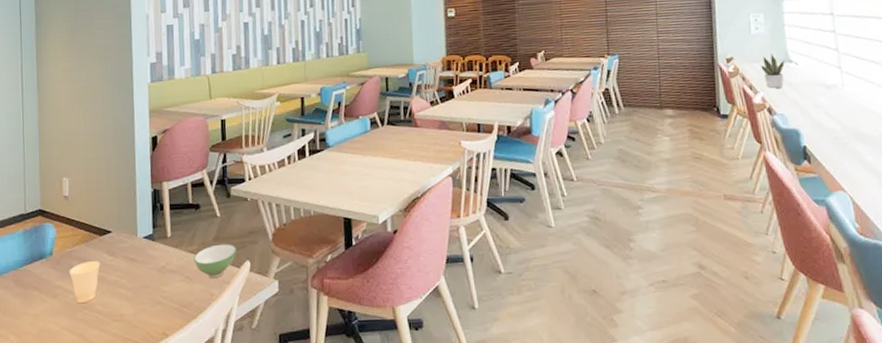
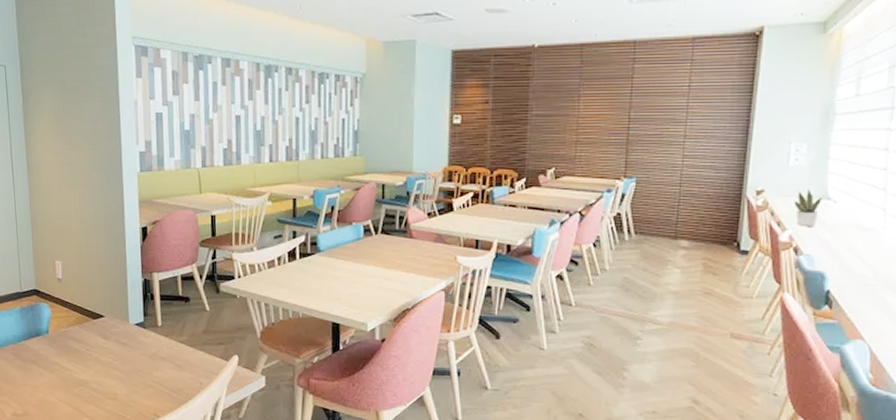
cup: present [69,261,101,304] -> none [65,342,95,380]
bowl: present [193,243,237,279] -> none [183,337,226,369]

